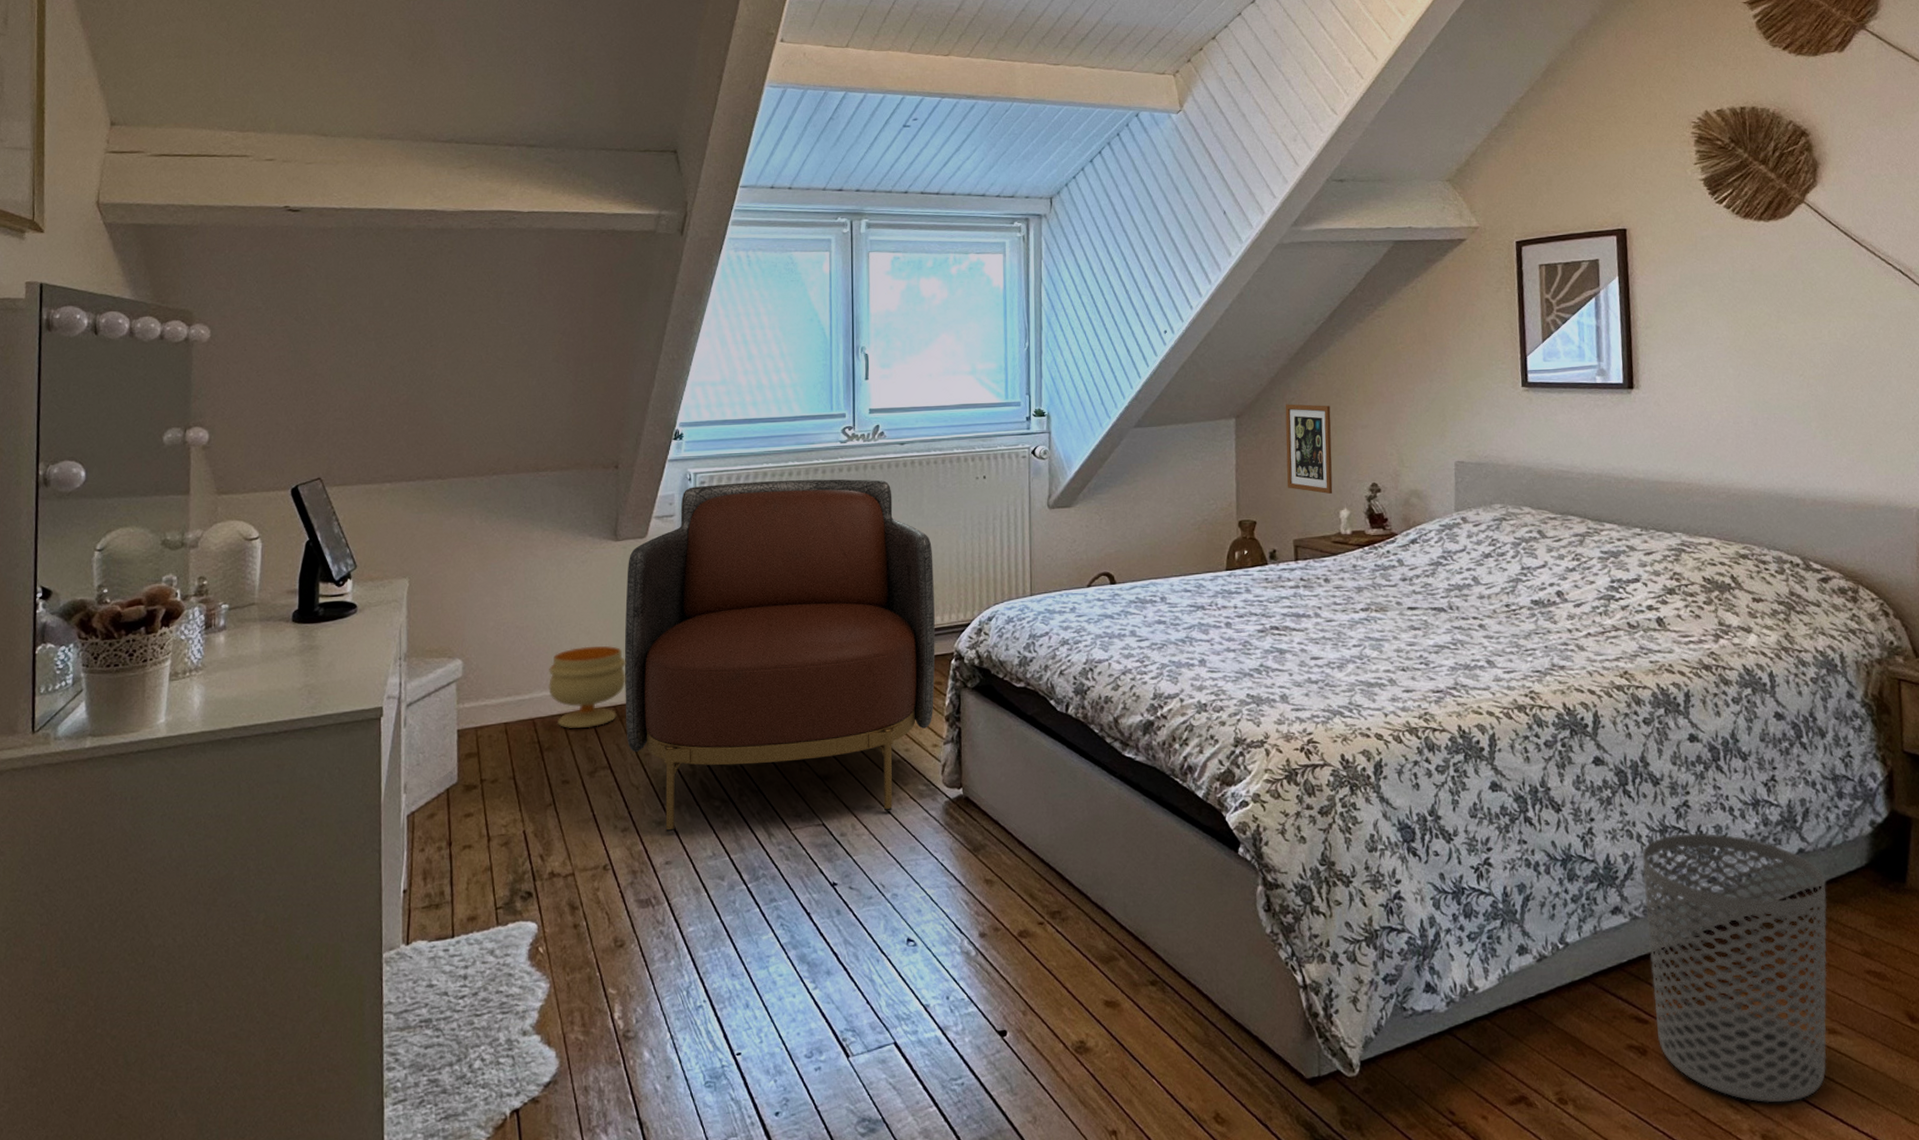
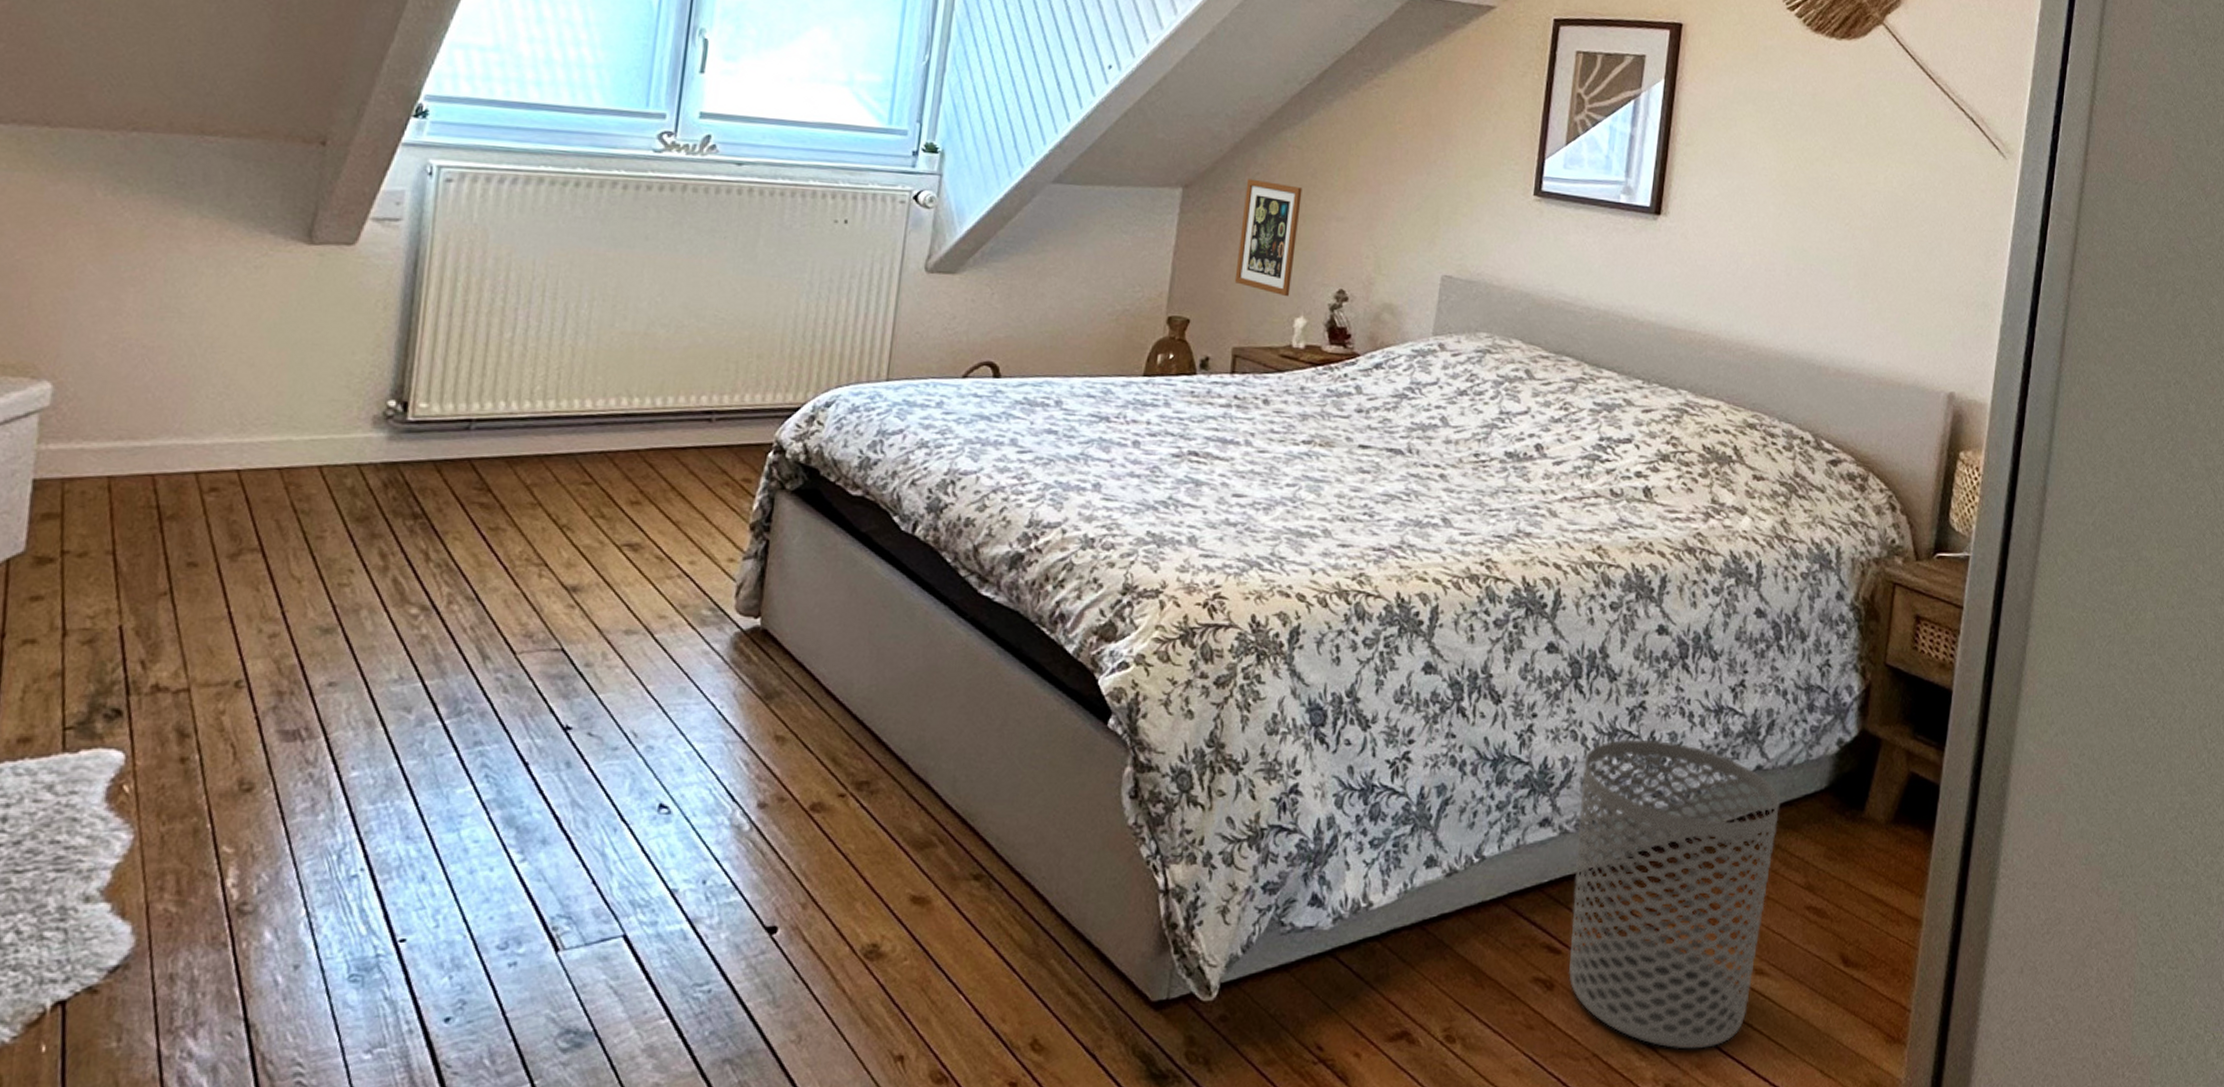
footed bowl: present [549,646,626,729] -> none [182,383,304,495]
armchair: present [624,479,935,832] -> none [291,184,763,643]

